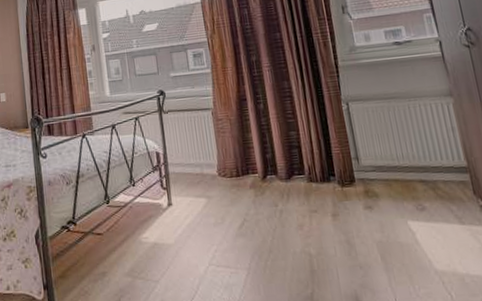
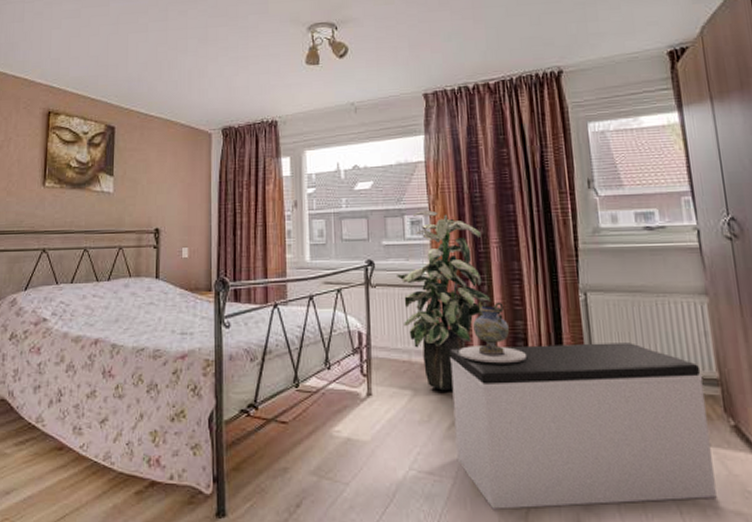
indoor plant: none [185,44,267,196] -> present [397,210,491,391]
bench: none [235,142,473,293] -> present [450,343,717,510]
decorative vase: none [243,115,301,170] -> present [459,299,526,364]

